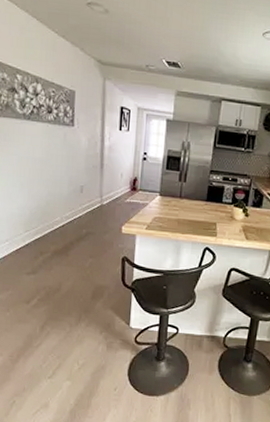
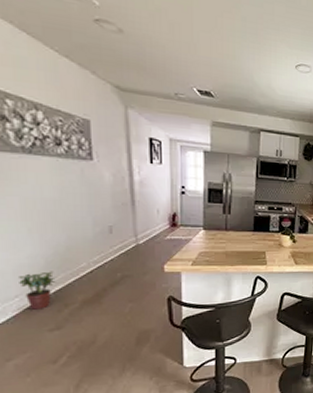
potted plant: none [10,221,36,254] -> present [19,271,56,310]

